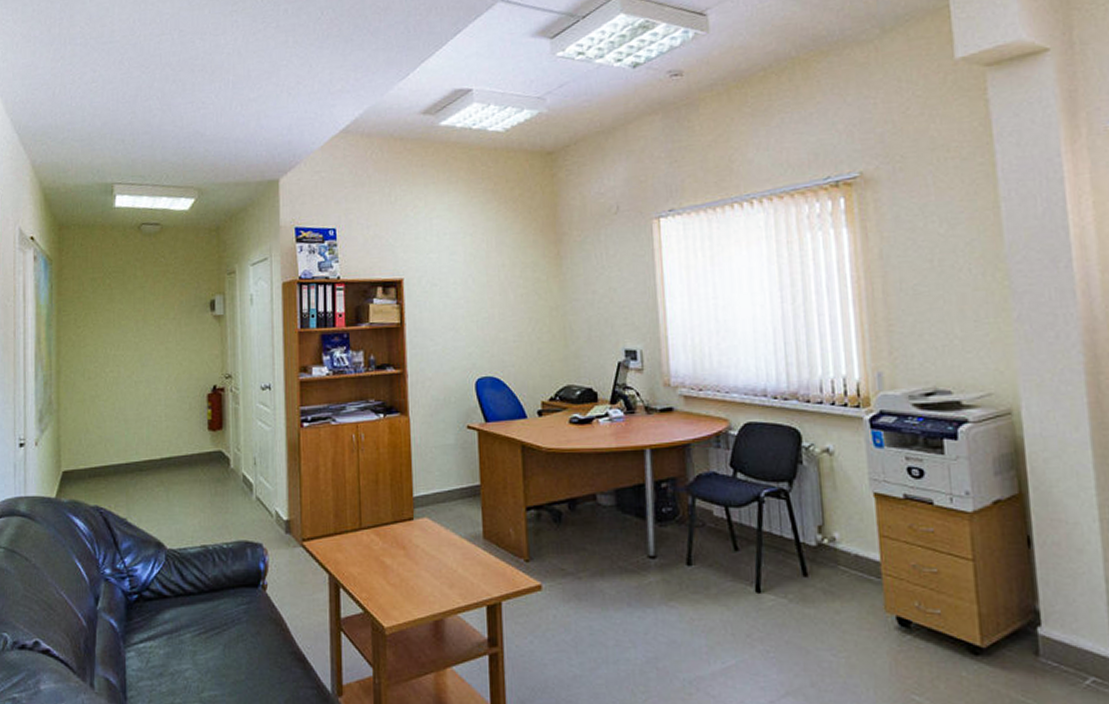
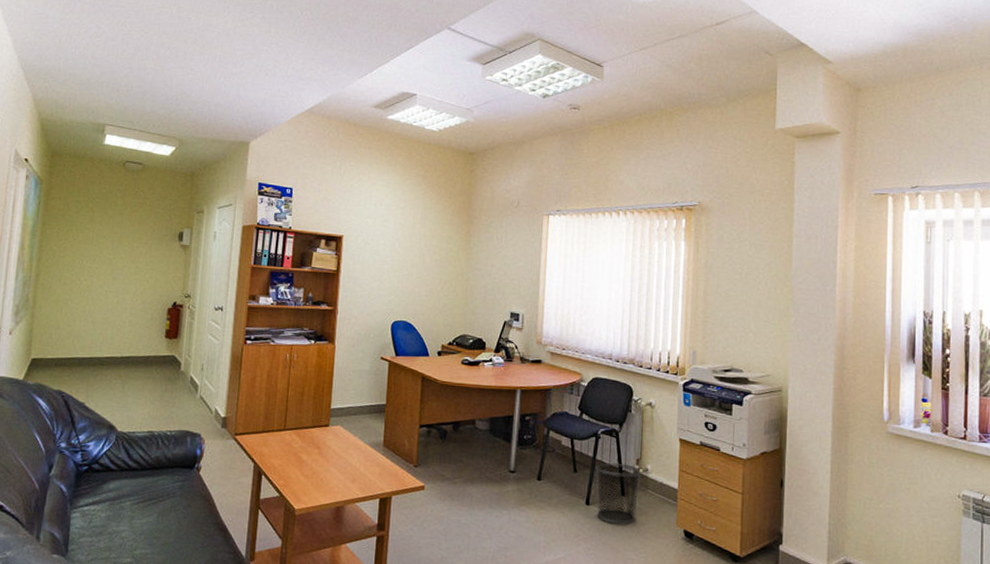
waste bin: none [762,534,829,616] -> present [595,463,642,525]

